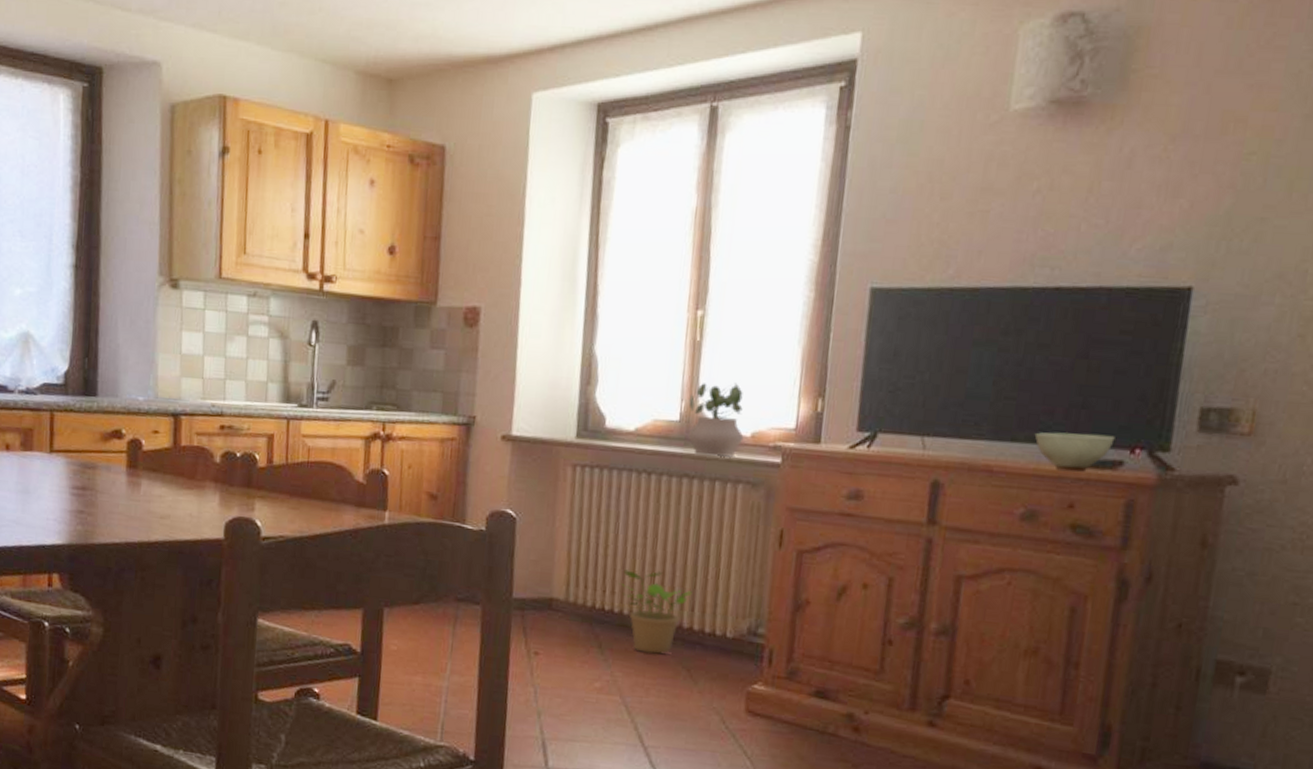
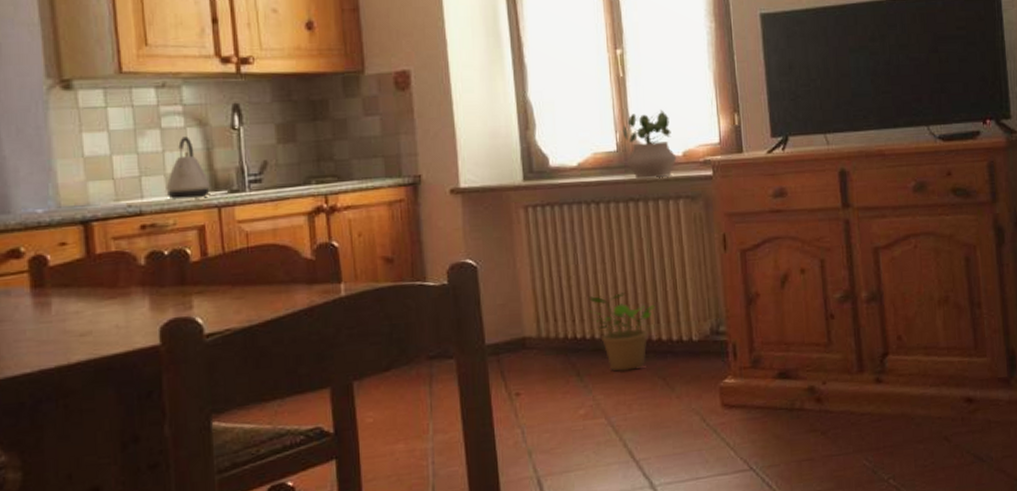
kettle: none [245,346,283,408] -> present [166,136,210,200]
bowl: present [1034,432,1115,473] -> none [910,112,970,147]

